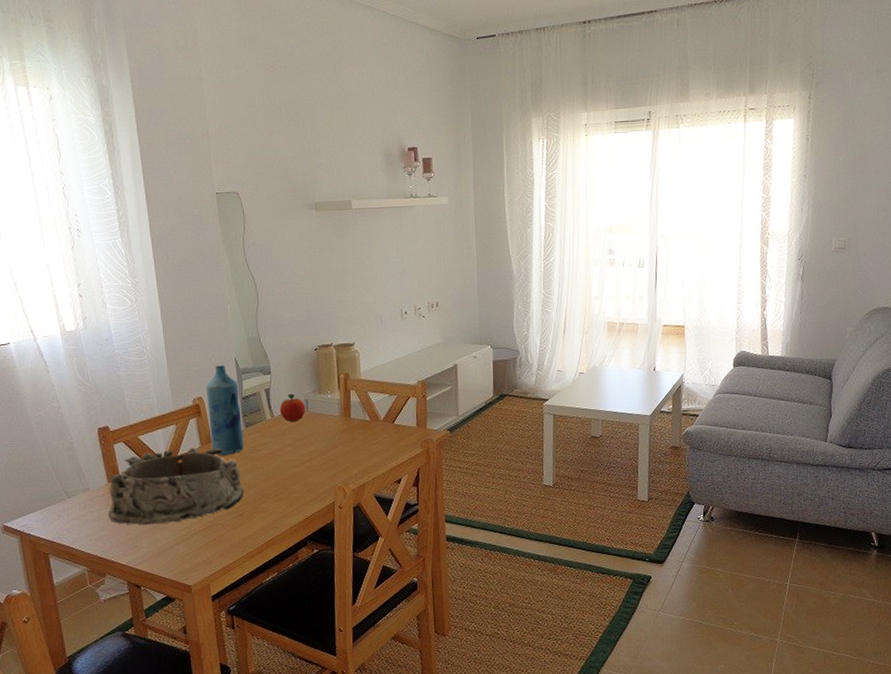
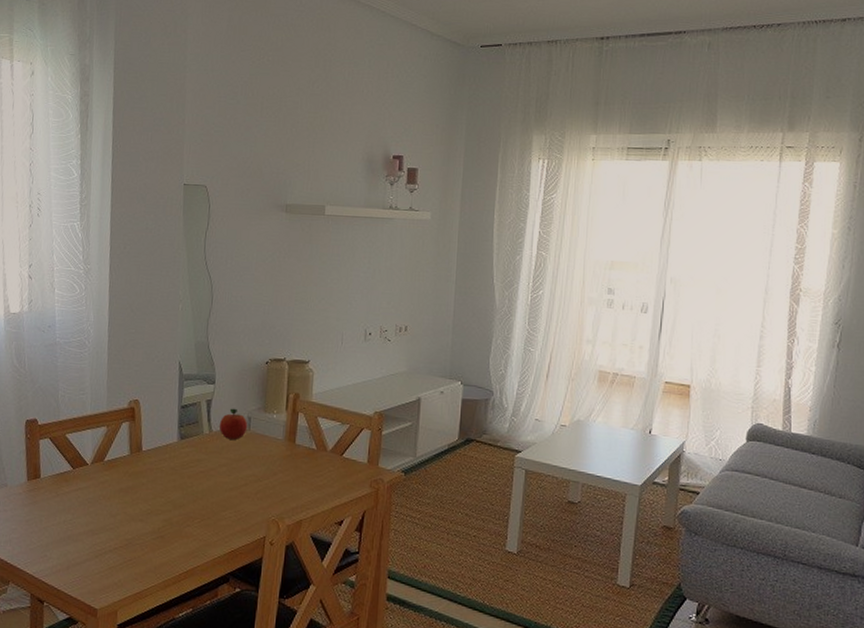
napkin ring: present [108,447,243,526] -> none [22,453,168,536]
bottle: present [205,365,244,456] -> none [141,367,179,468]

